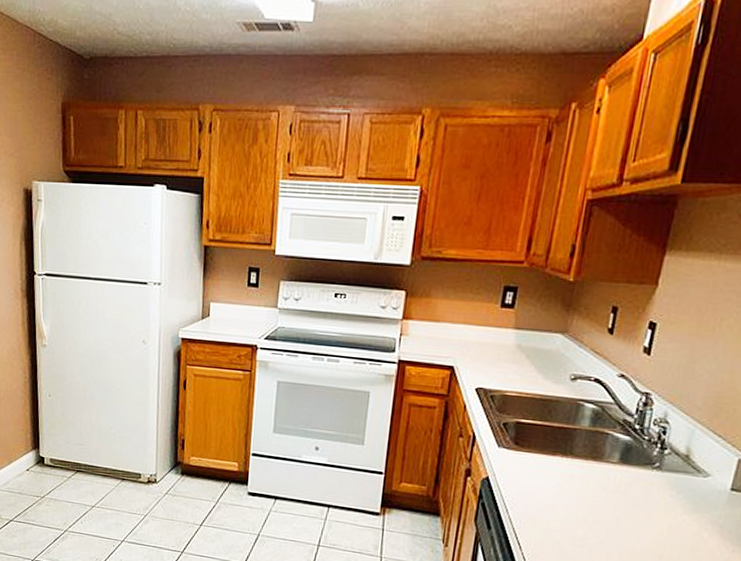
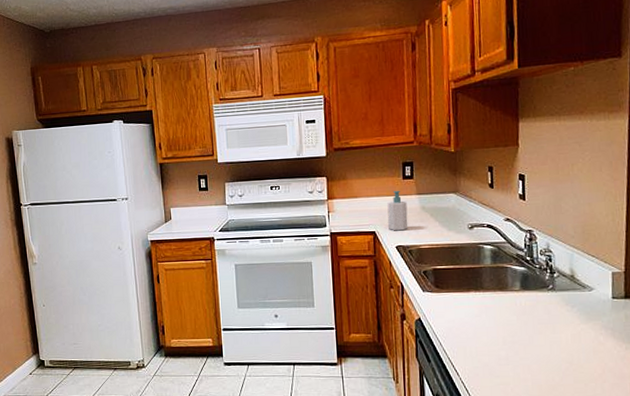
soap bottle: none [471,319,500,371] -> present [387,190,409,231]

